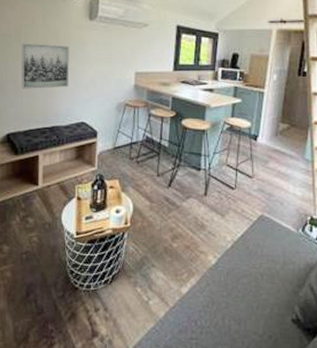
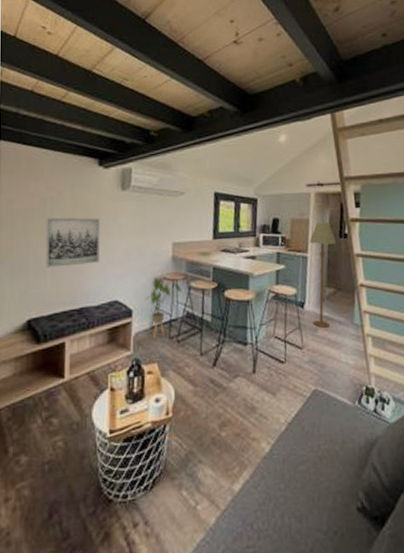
house plant: none [110,104,142,158] -> present [146,277,182,339]
floor lamp: none [264,59,295,160] -> present [309,222,337,328]

